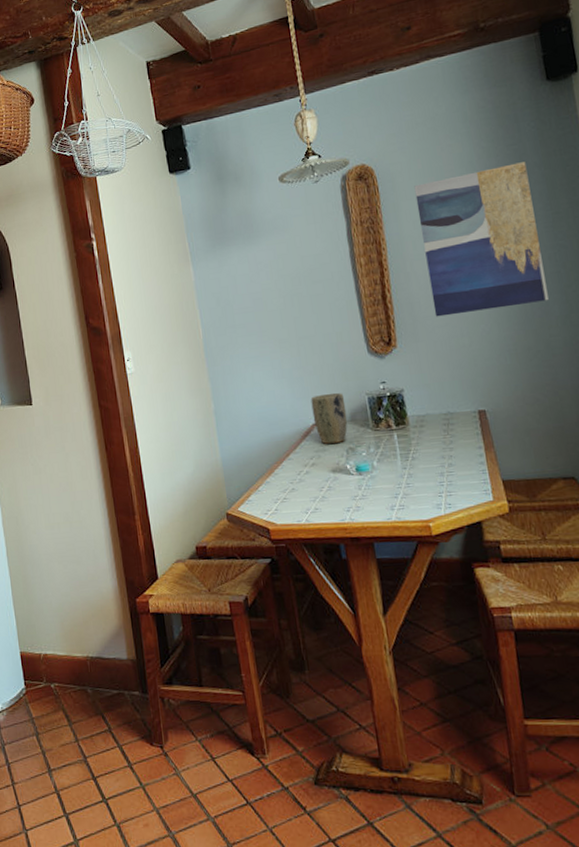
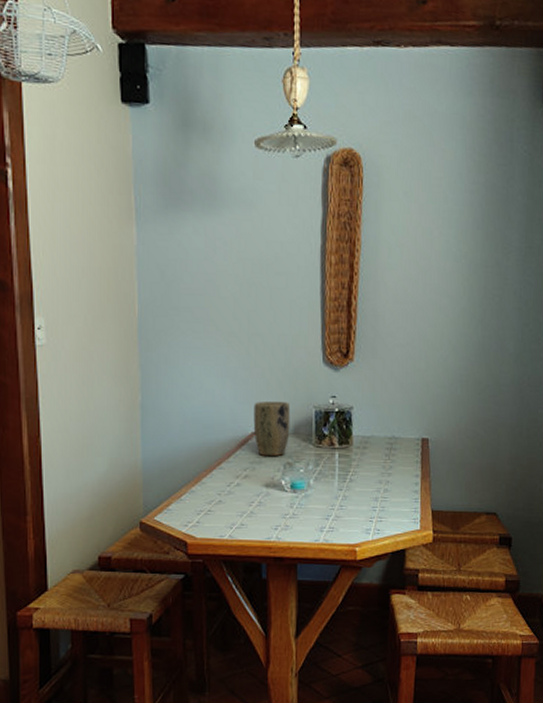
wall art: present [414,161,549,317] -> none [397,185,512,336]

